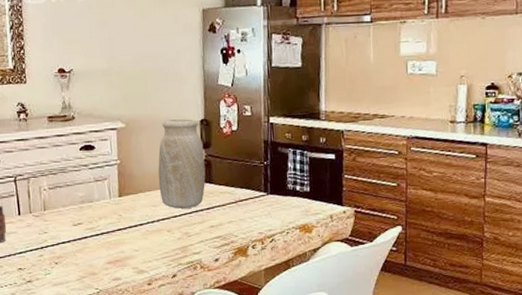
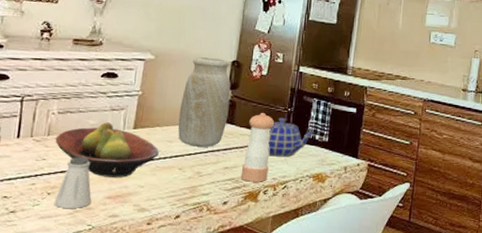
fruit bowl: none [51,193,146,244] -> present [55,122,159,178]
saltshaker: none [62,228,95,276] -> present [54,157,92,209]
pepper shaker: none [227,169,254,238] -> present [240,113,275,182]
teapot: none [248,171,295,212] -> present [268,117,315,157]

